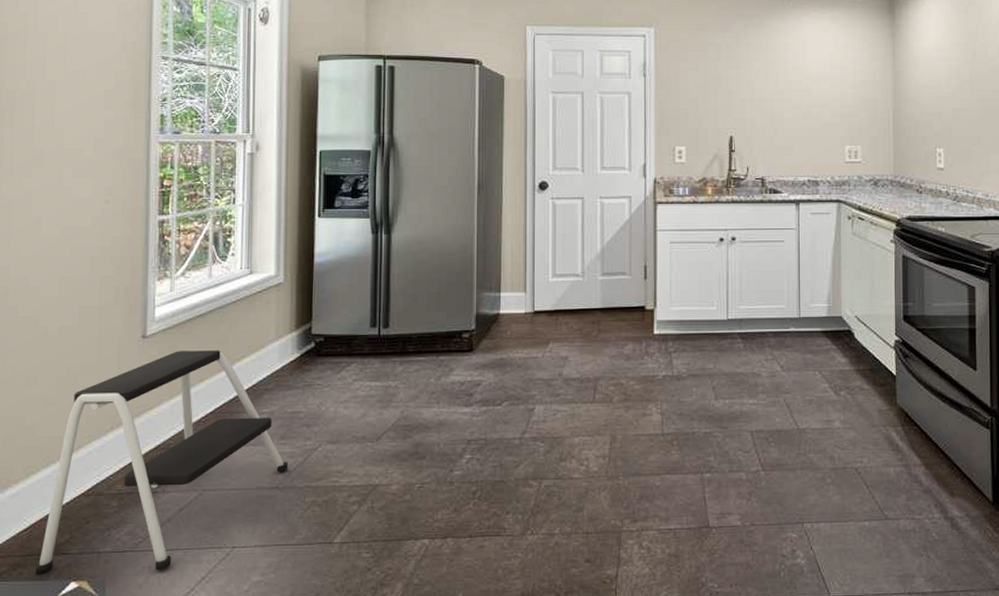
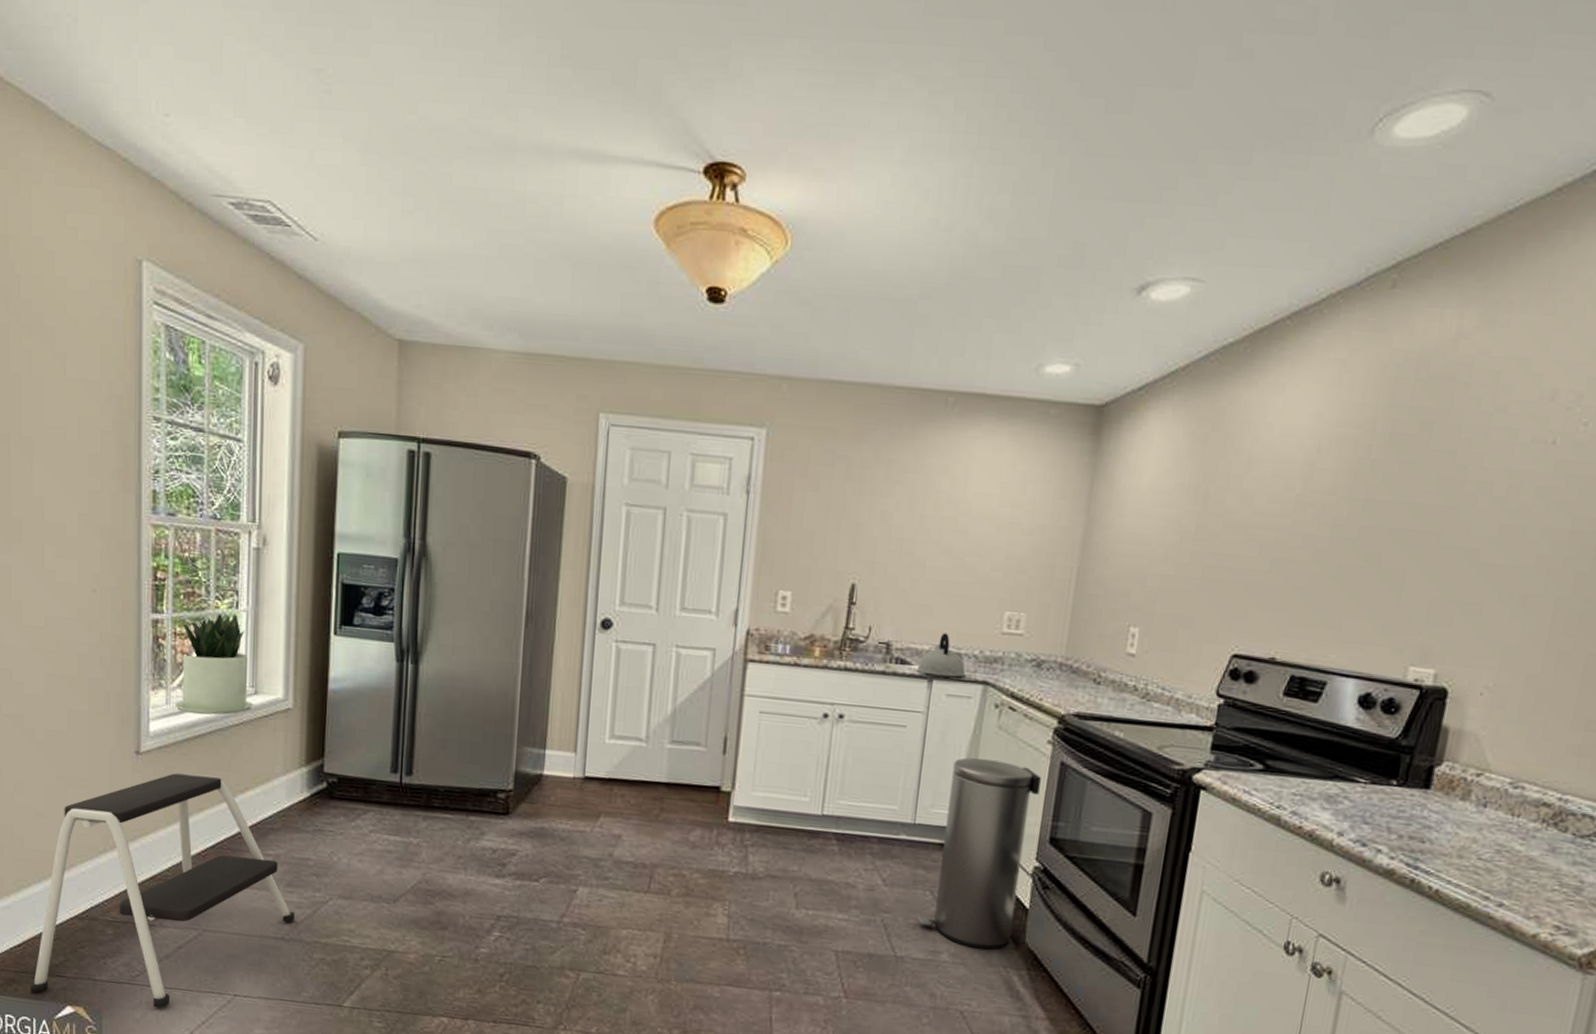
planter: none [178,207,249,297] -> present [175,612,253,715]
kettle: none [786,166,823,200] -> present [916,633,966,678]
pedal bin: none [812,260,890,413] -> present [917,757,1041,950]

